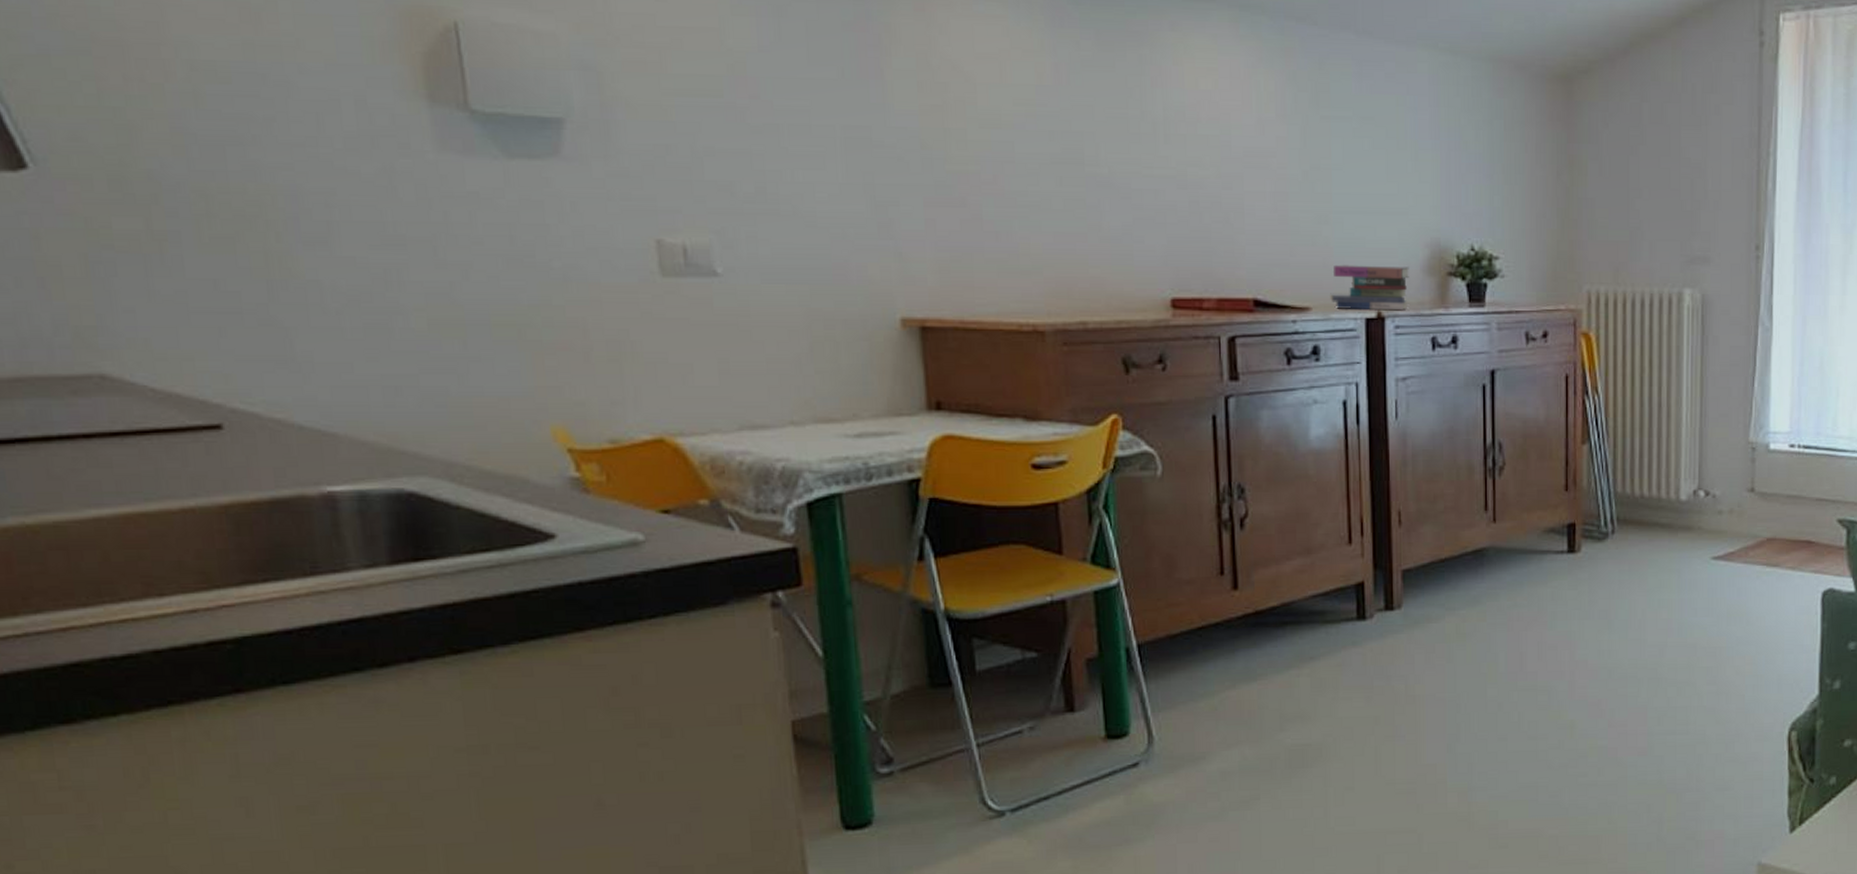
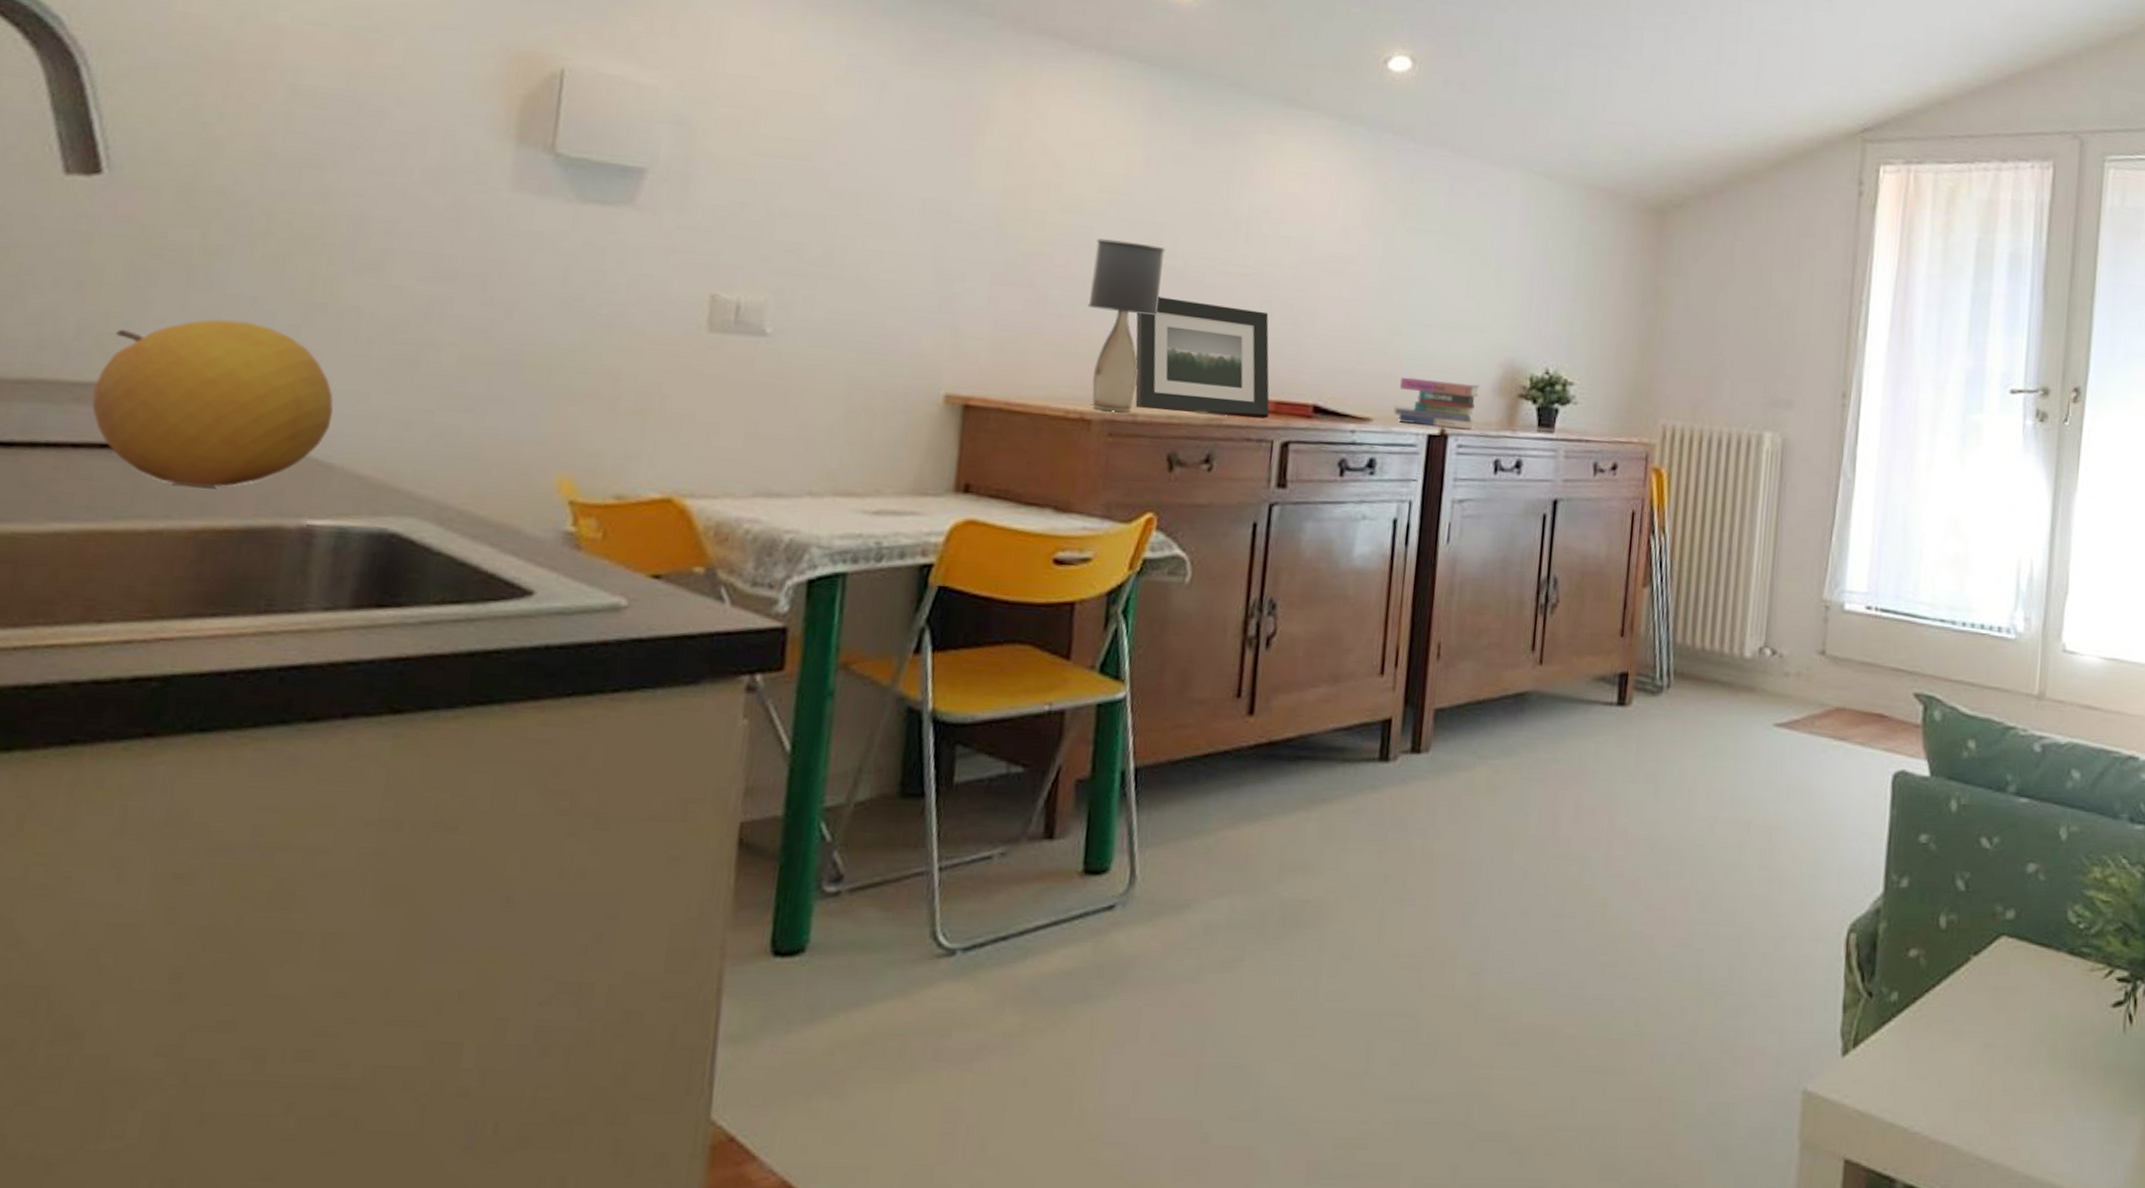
fruit: none [87,304,323,465] -> present [91,319,334,487]
table lamp: none [1019,152,1091,321] -> present [1088,238,1166,412]
picture frame: none [1071,206,1213,317] -> present [1135,297,1270,419]

